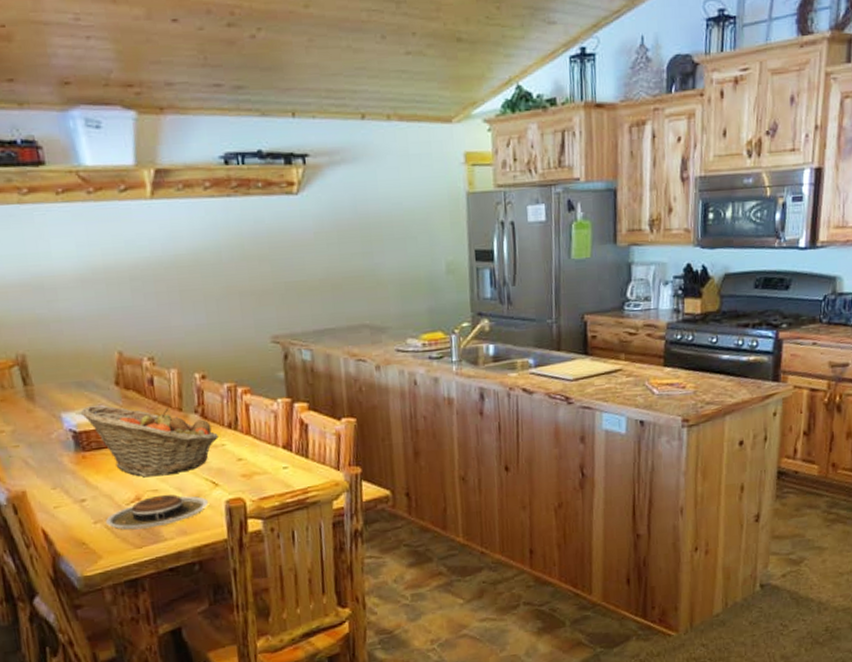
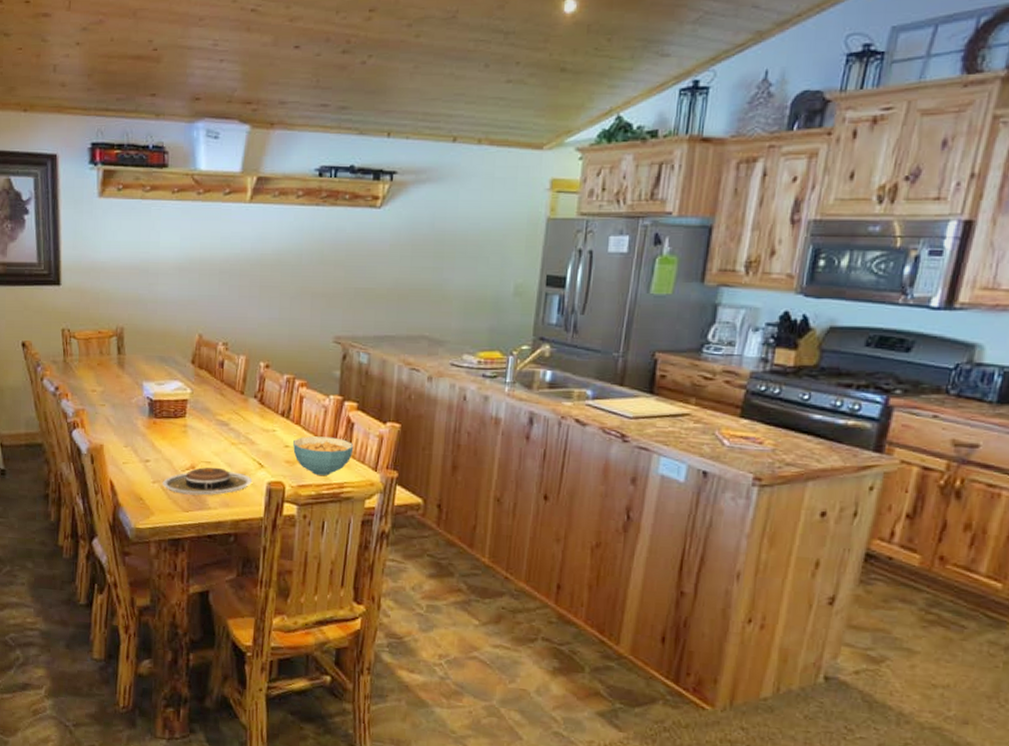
fruit basket: present [81,405,218,478] -> none [159,379,271,451]
cereal bowl: none [246,442,312,484] -> present [293,436,354,475]

